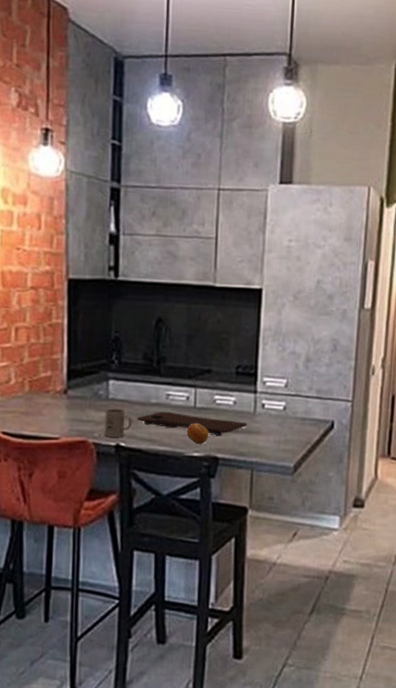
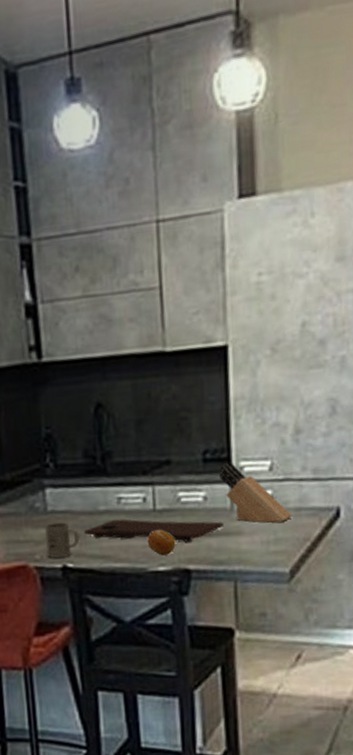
knife block: none [247,377,299,428] -> present [219,462,293,523]

